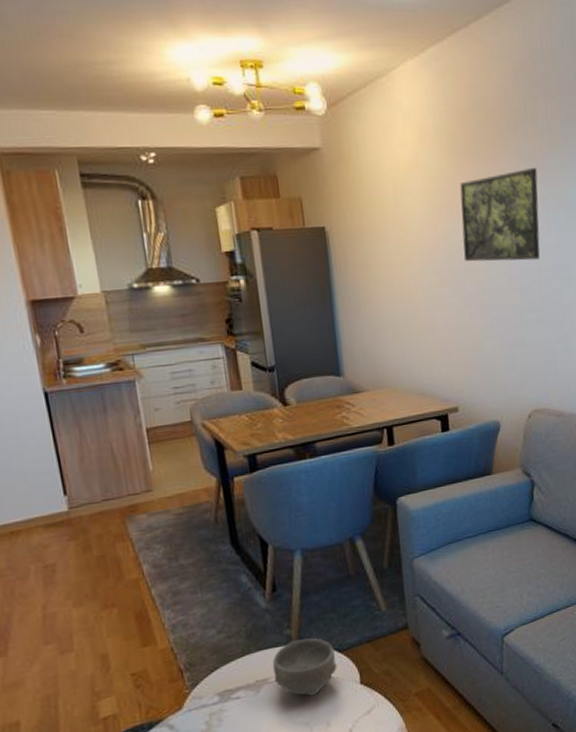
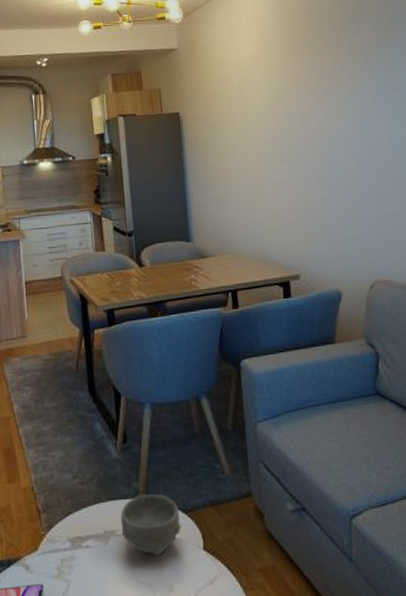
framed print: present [459,167,540,262] -> none [298,56,376,141]

